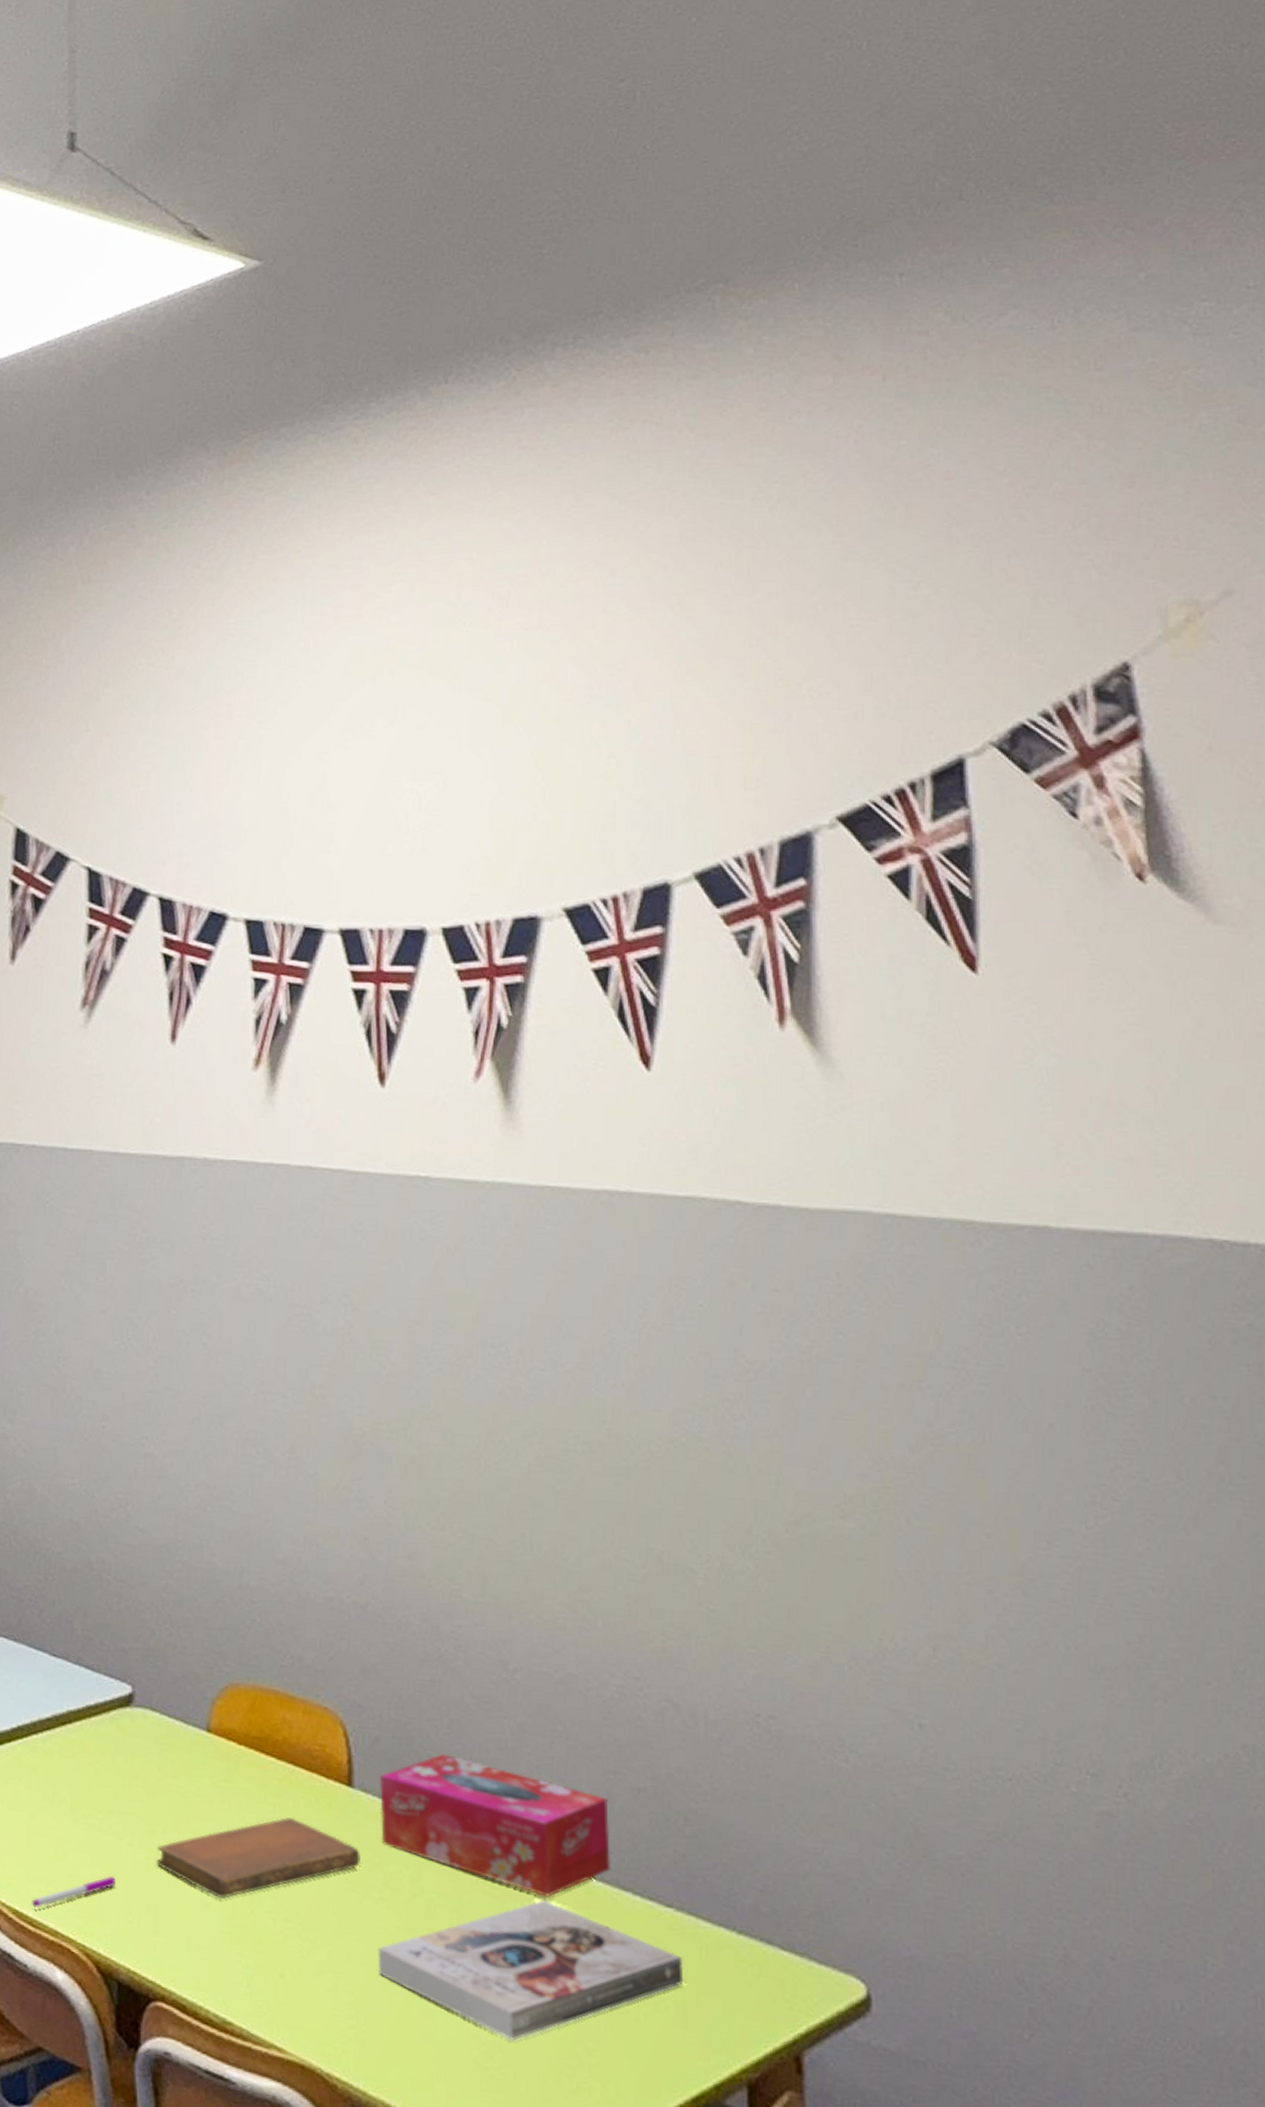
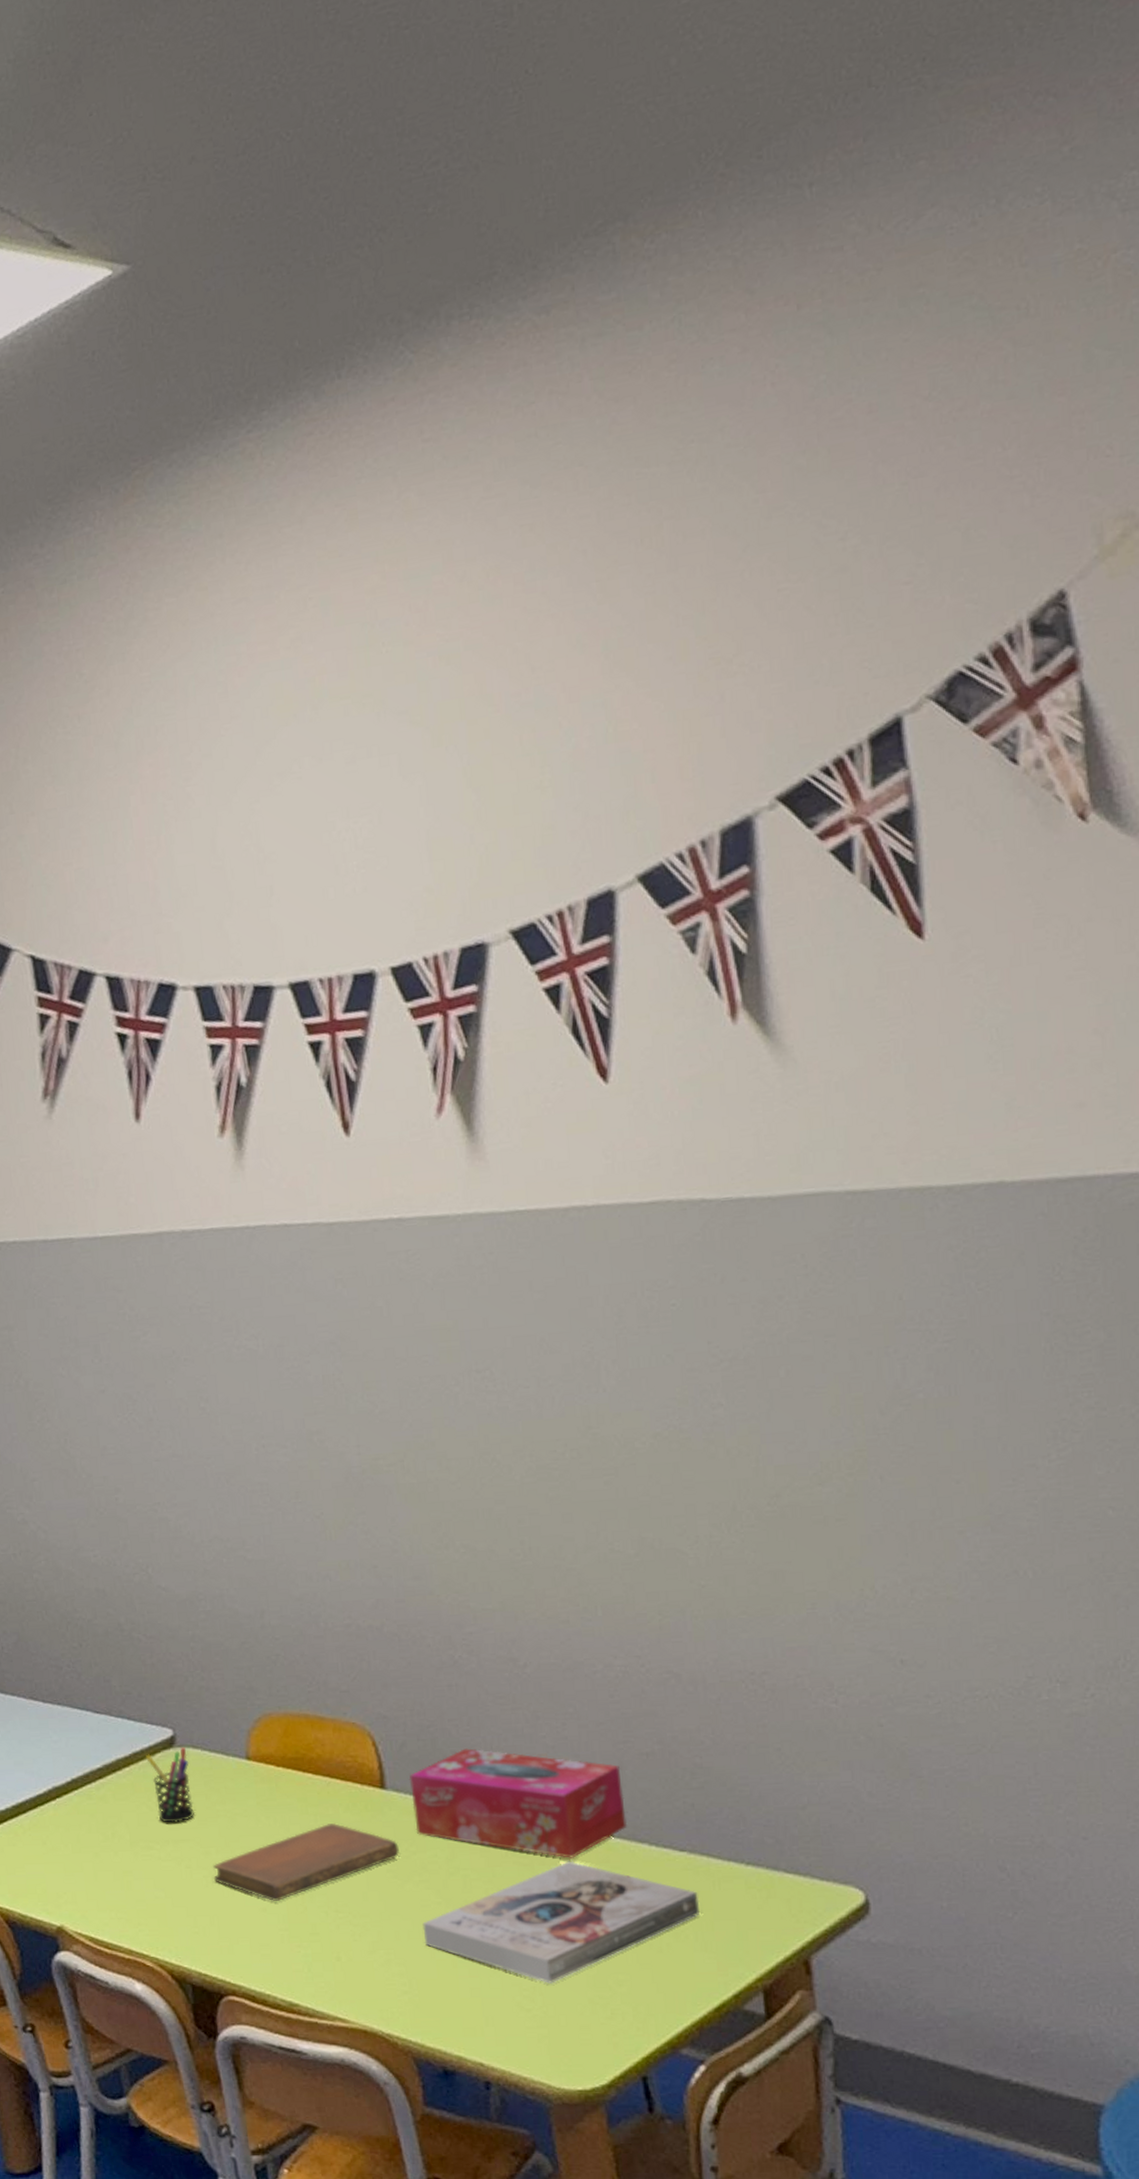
pen: present [30,1875,116,1908] -> none [104,1896,179,1933]
pen holder: none [99,1708,145,1792] -> present [145,1747,195,1823]

